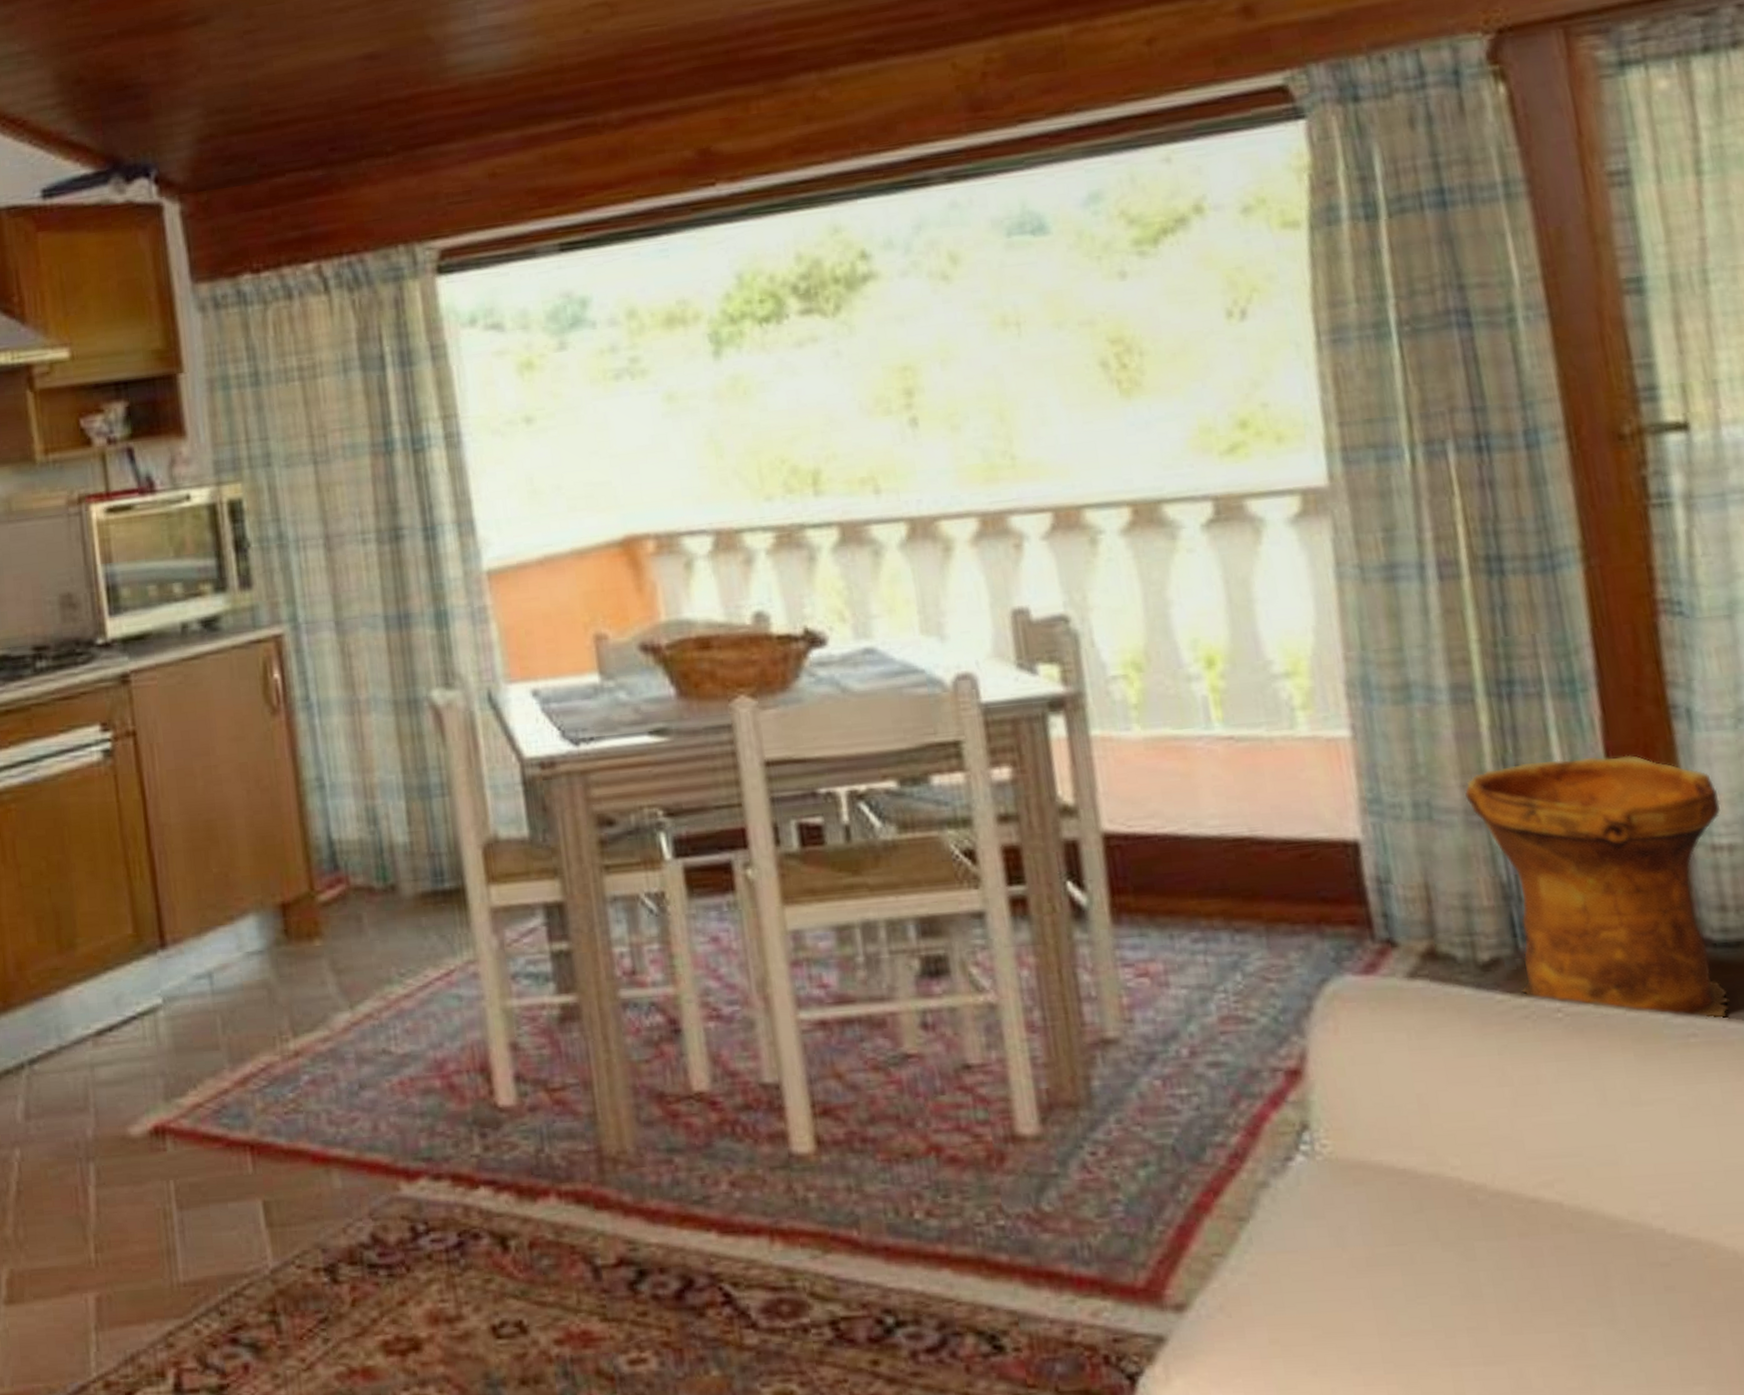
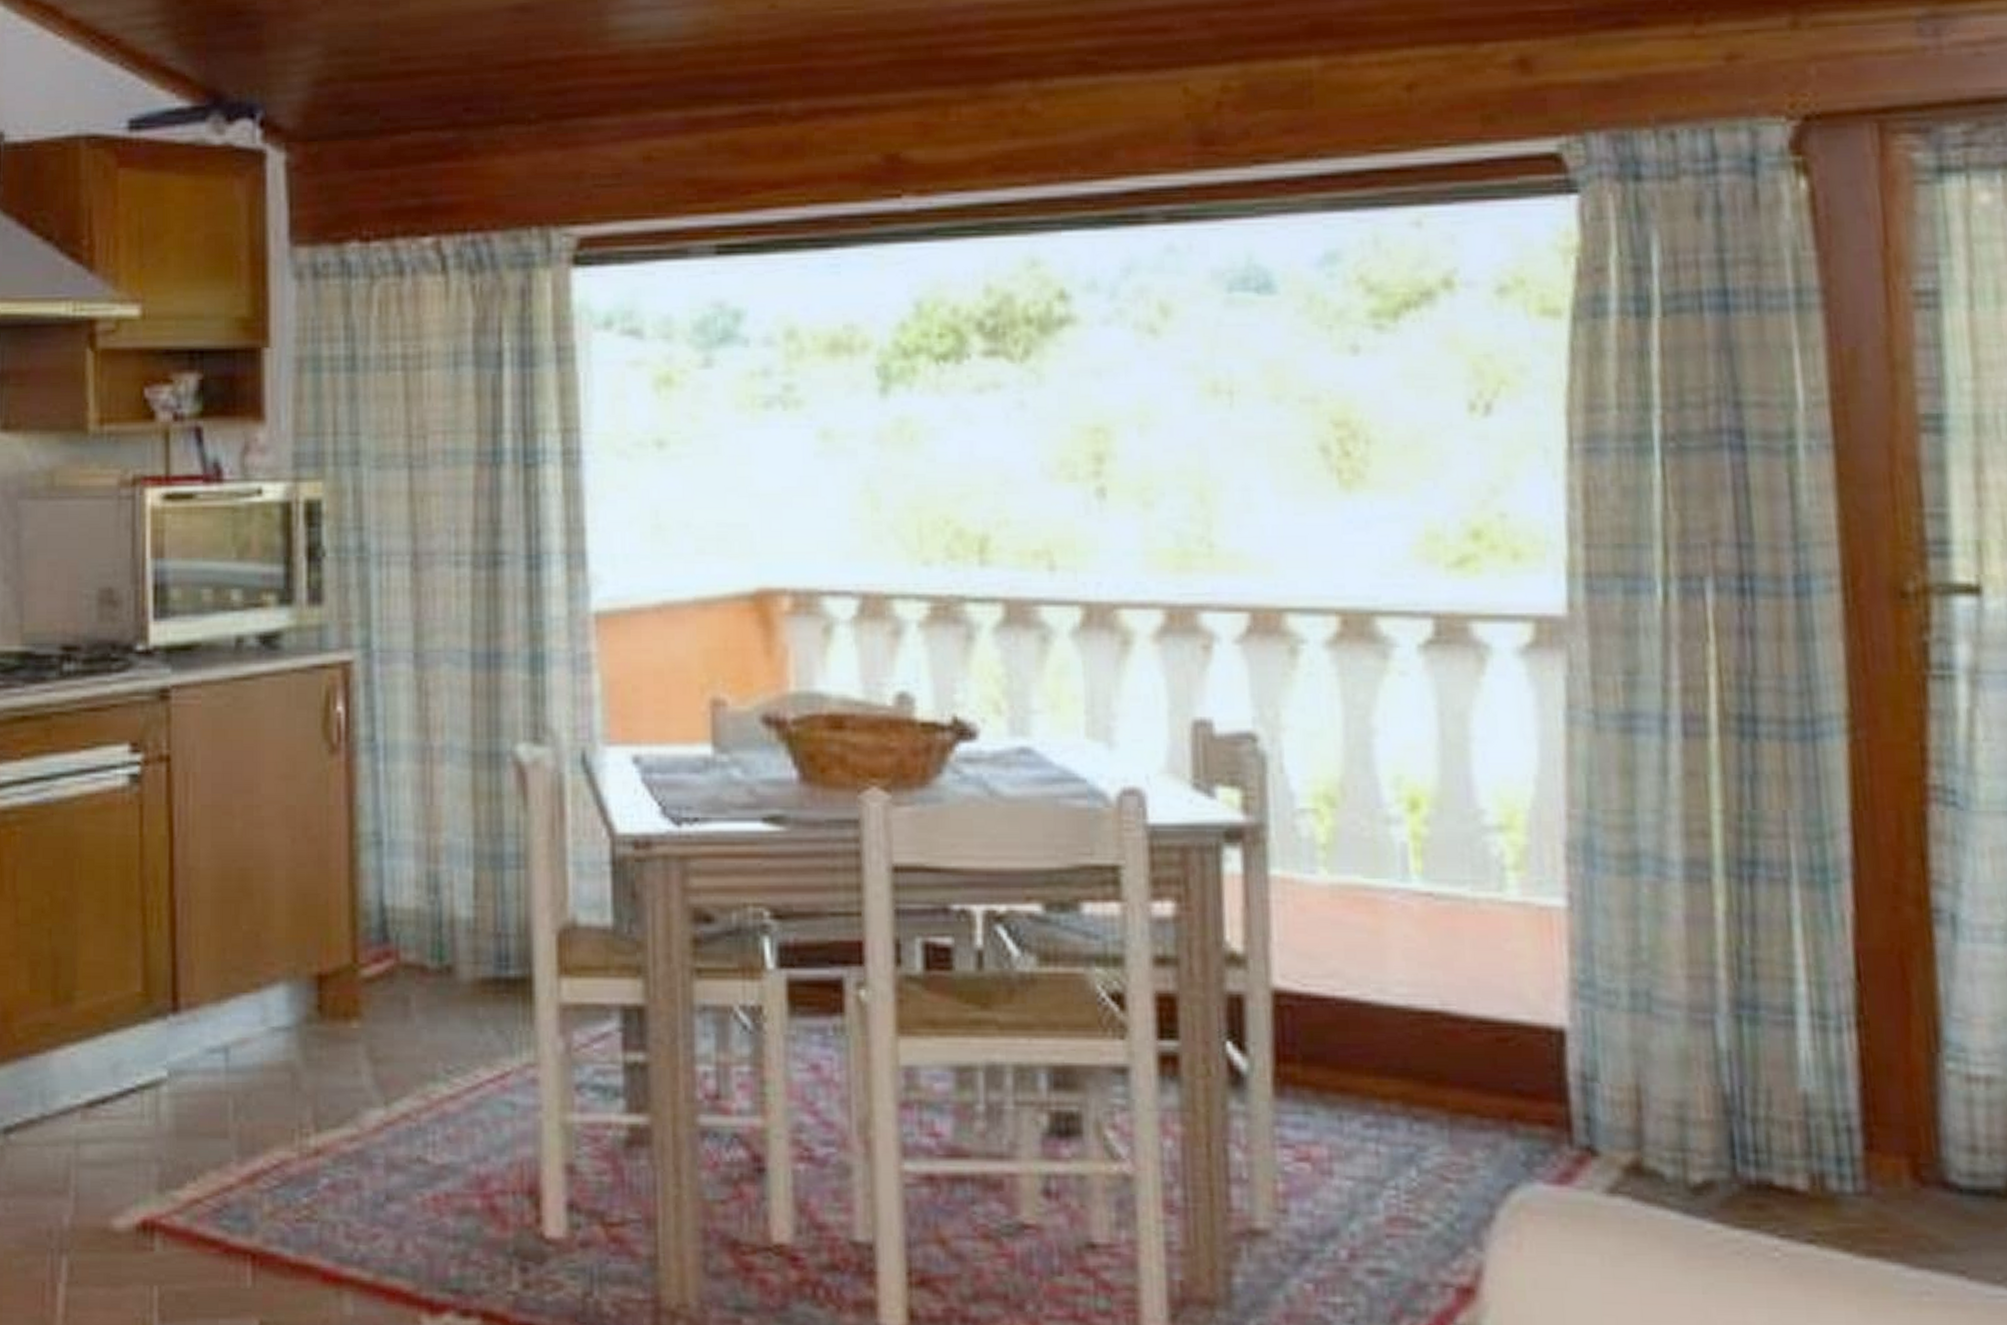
woven basket: present [1465,754,1730,1019] -> none [1690,958,1980,1276]

